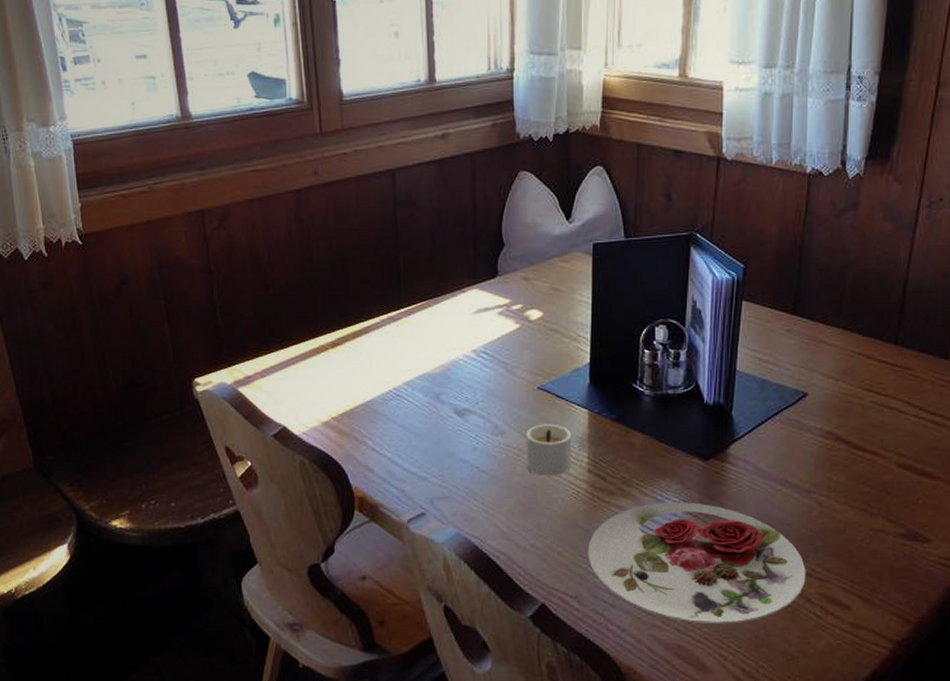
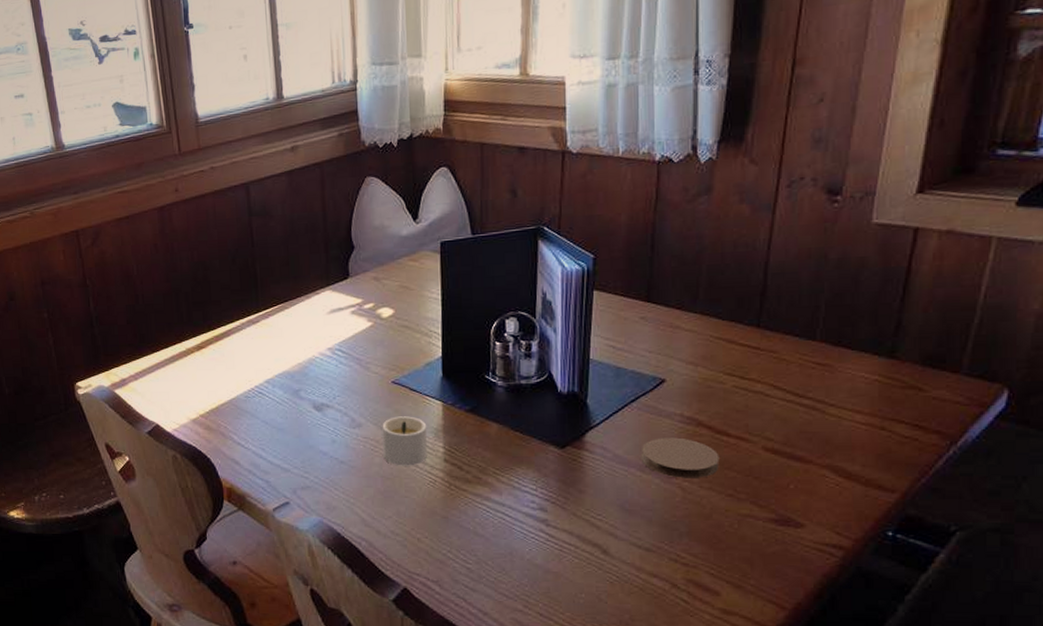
plate: present [587,502,806,624] -> none [446,489,671,609]
coaster: none [781,451,855,493] -> present [641,437,720,478]

